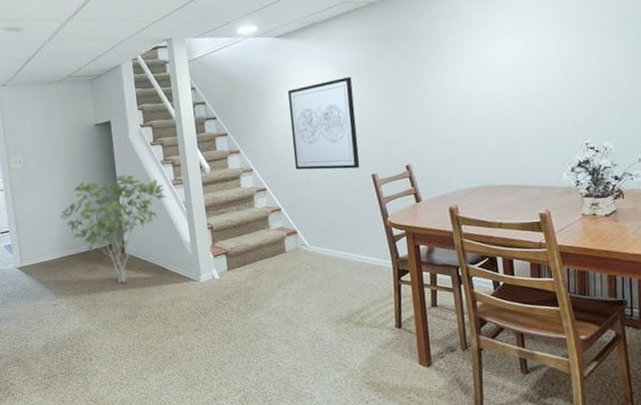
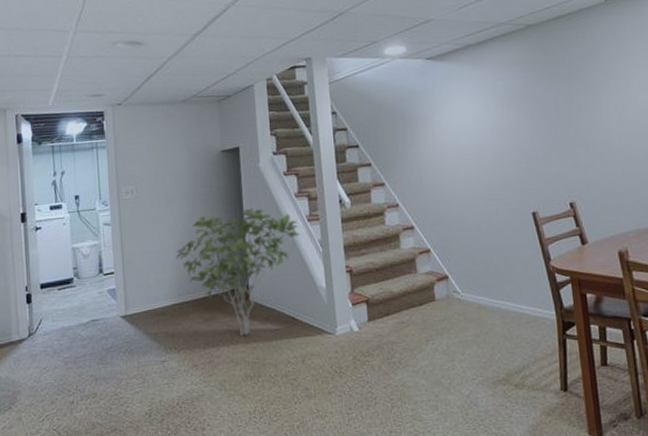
wall art: present [288,77,360,170] -> none [439,104,519,206]

